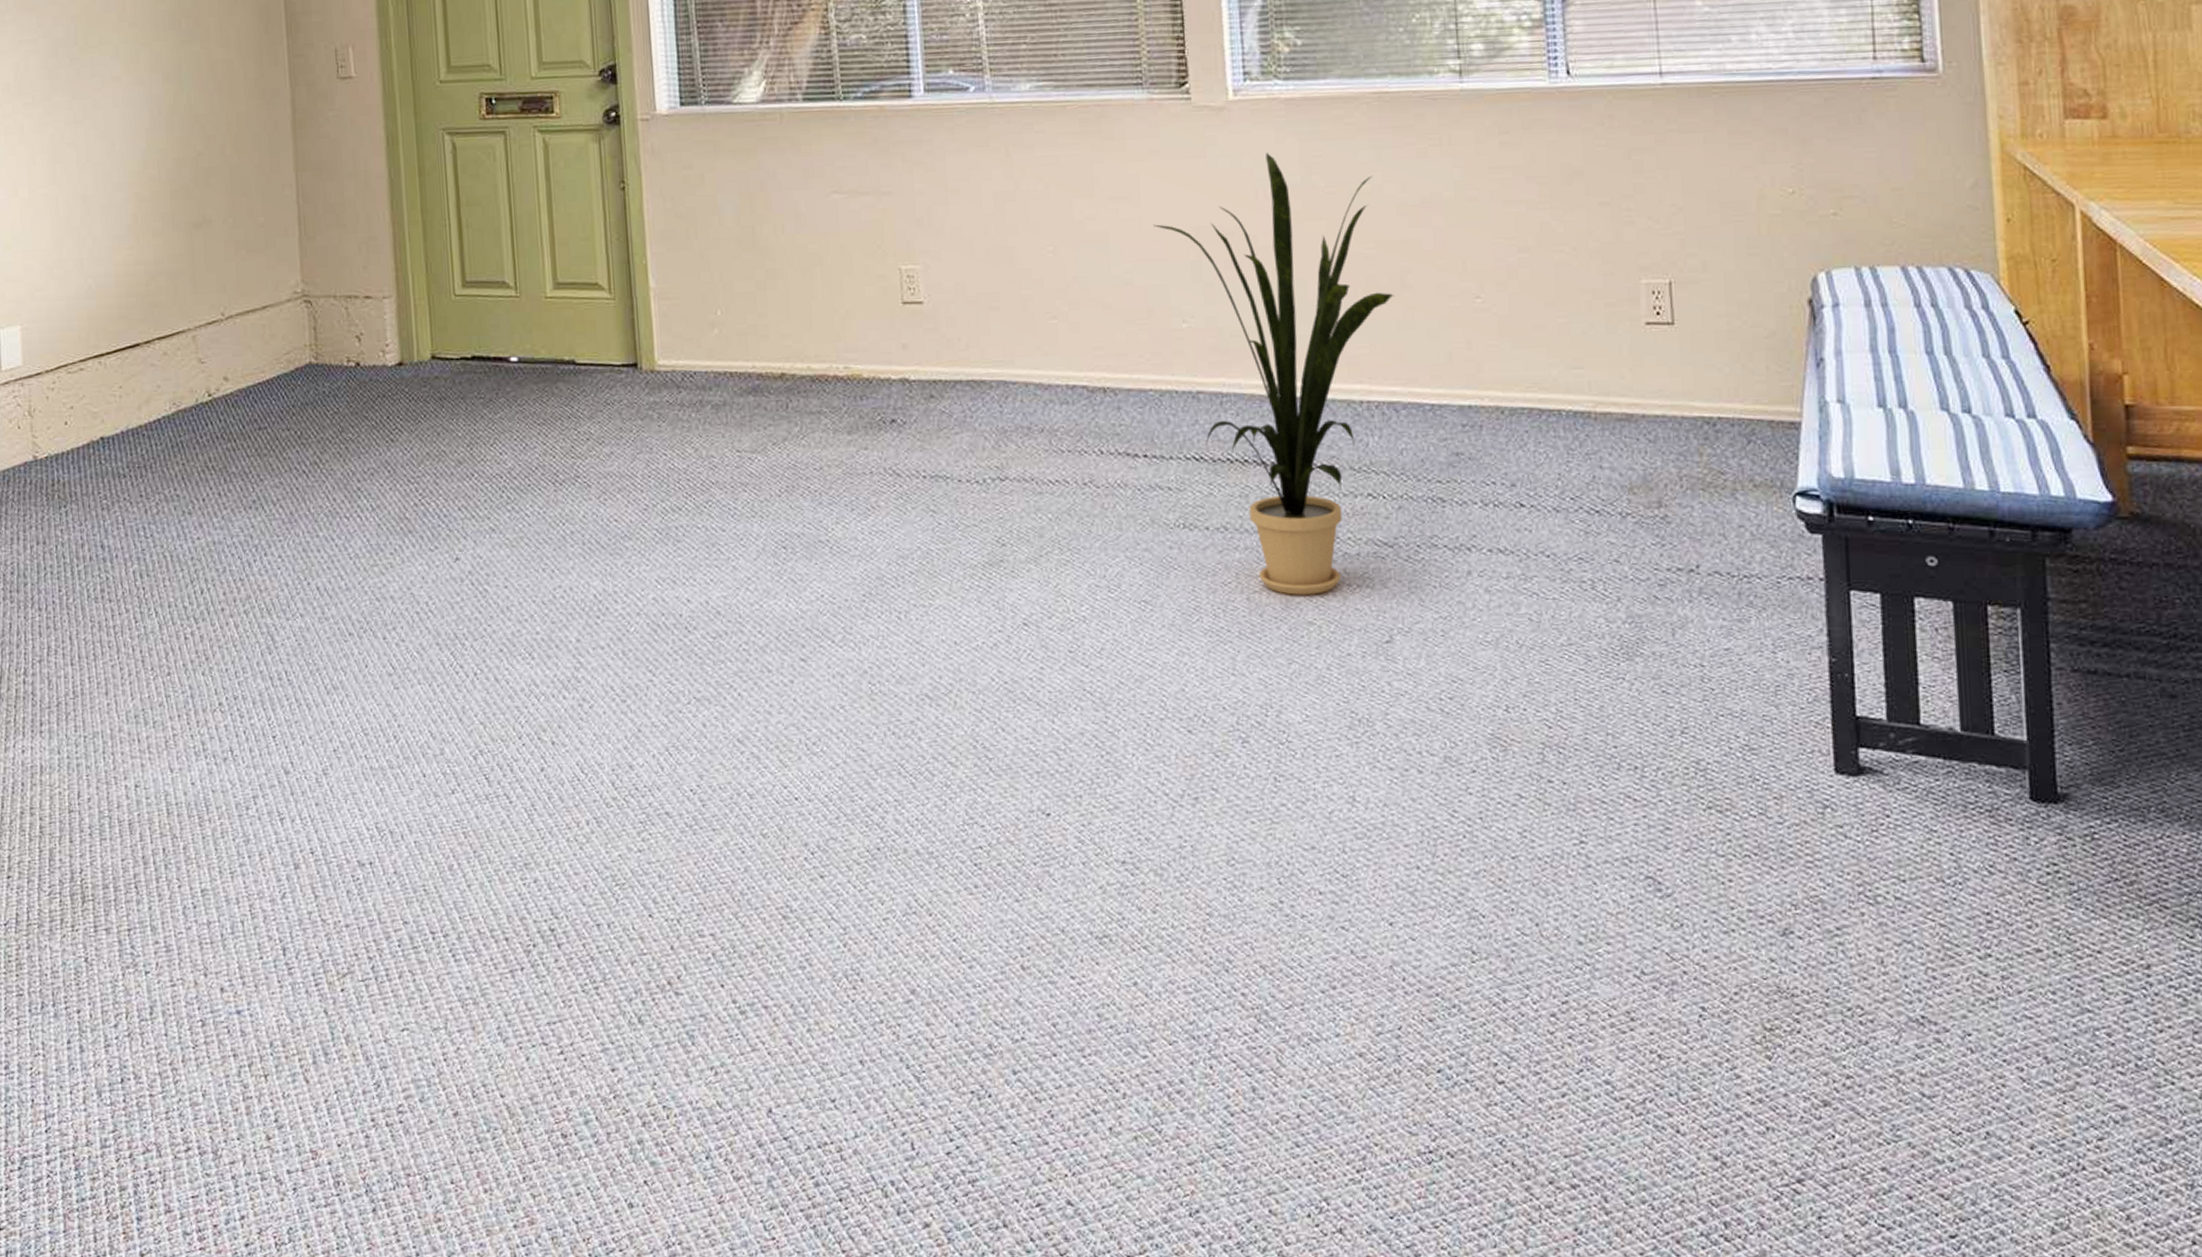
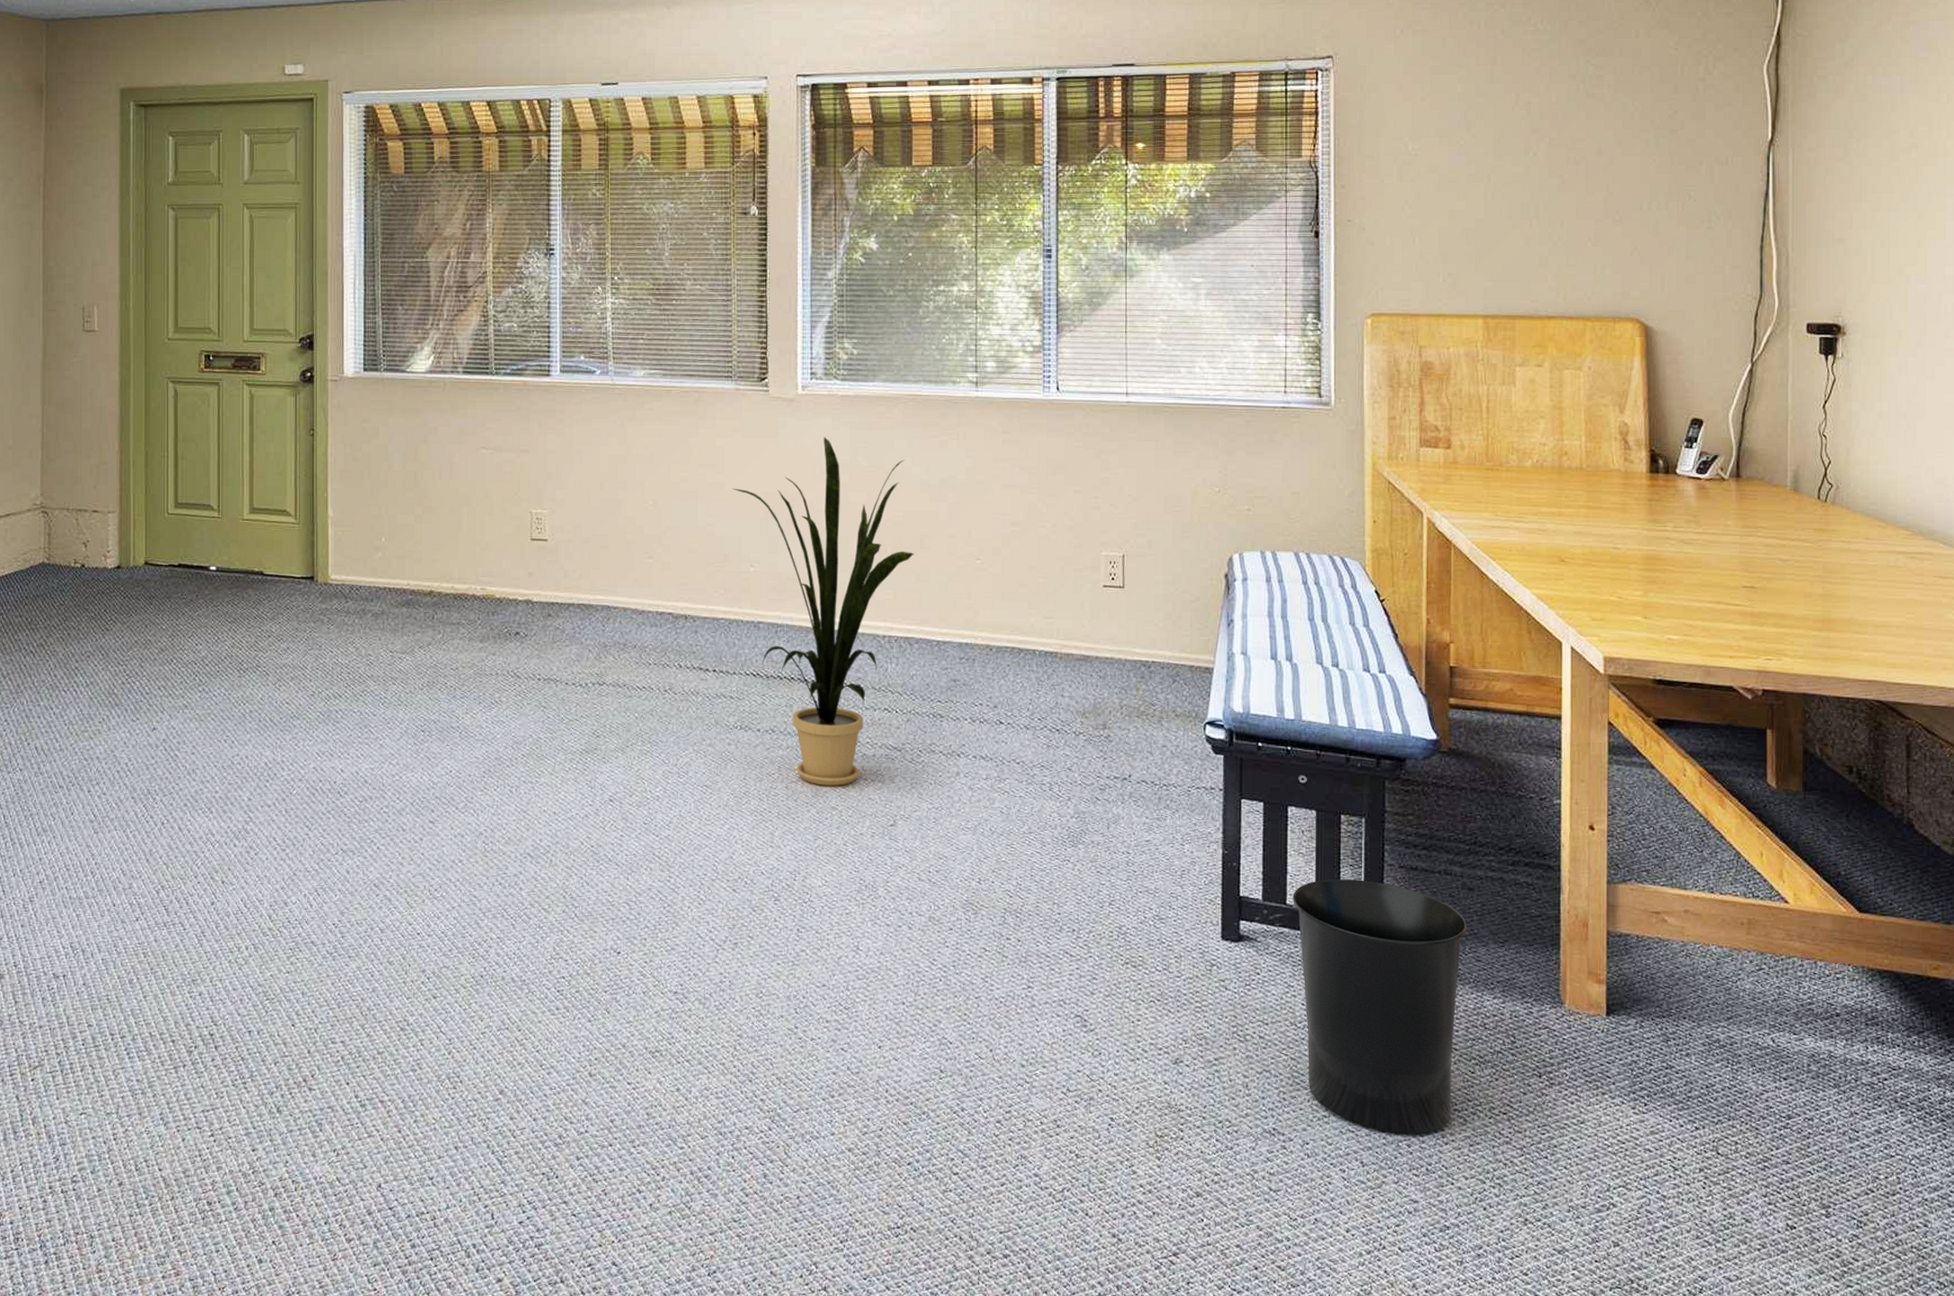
waste bin: none [1928,689,2171,1019] -> present [1293,879,1467,1134]

